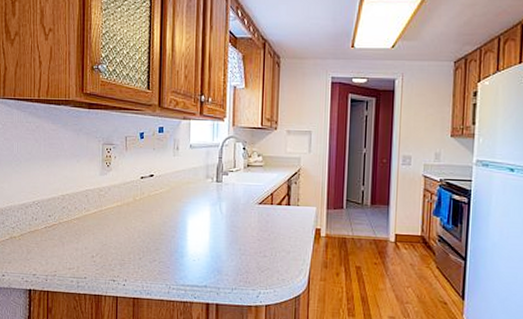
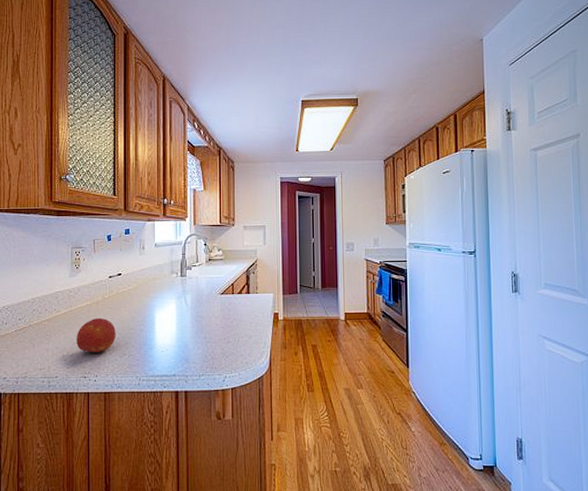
fruit: none [106,219,146,258] -> present [76,317,116,354]

